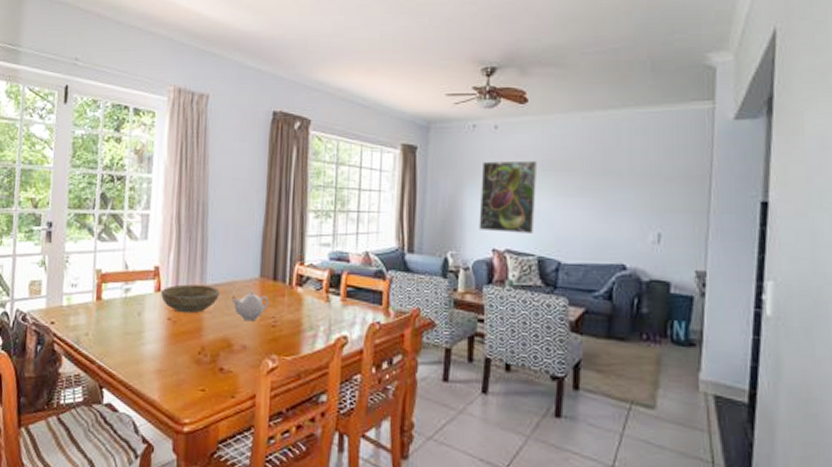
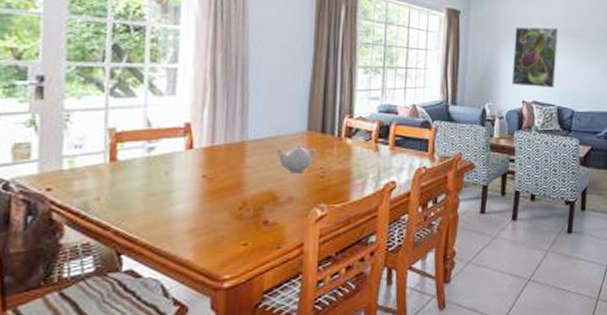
bowl: present [161,284,220,314] -> none [194,140,263,170]

